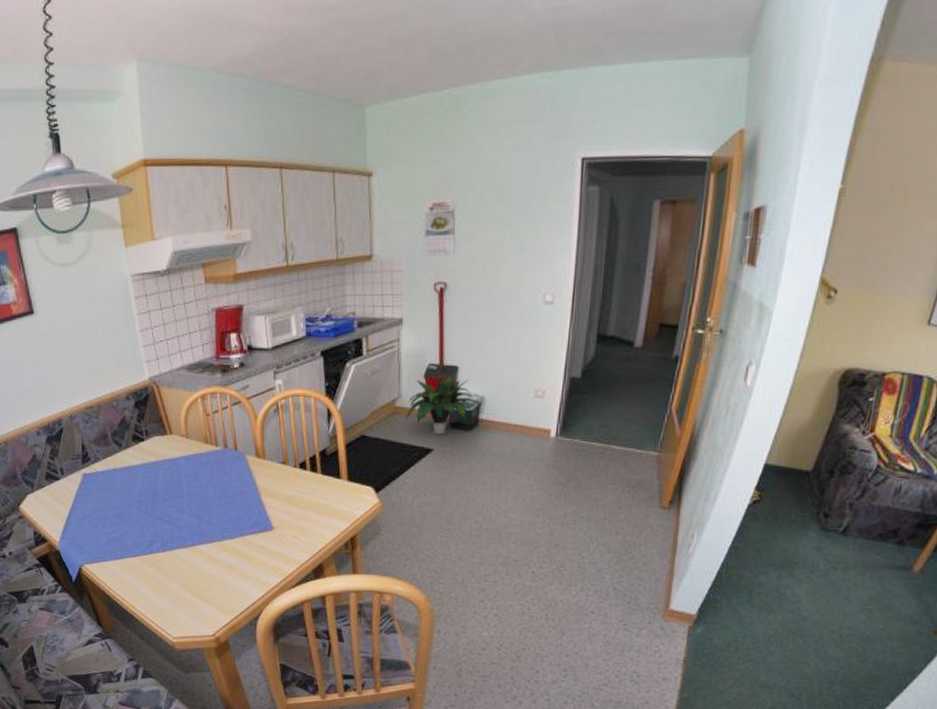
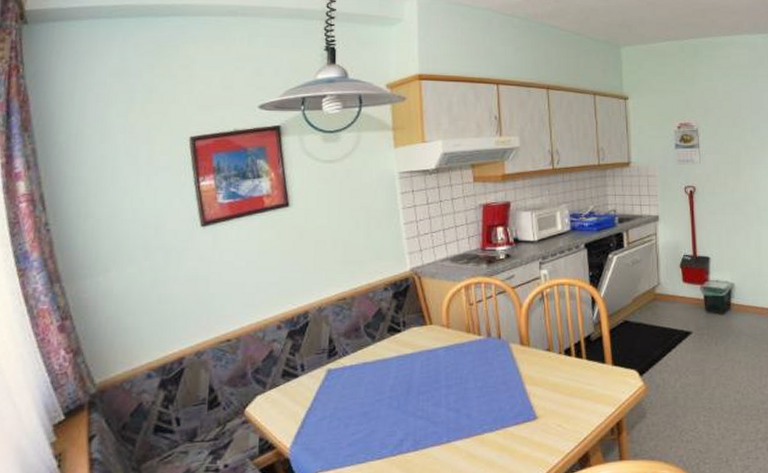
potted plant: present [405,372,483,435] -> none [665,262,733,318]

